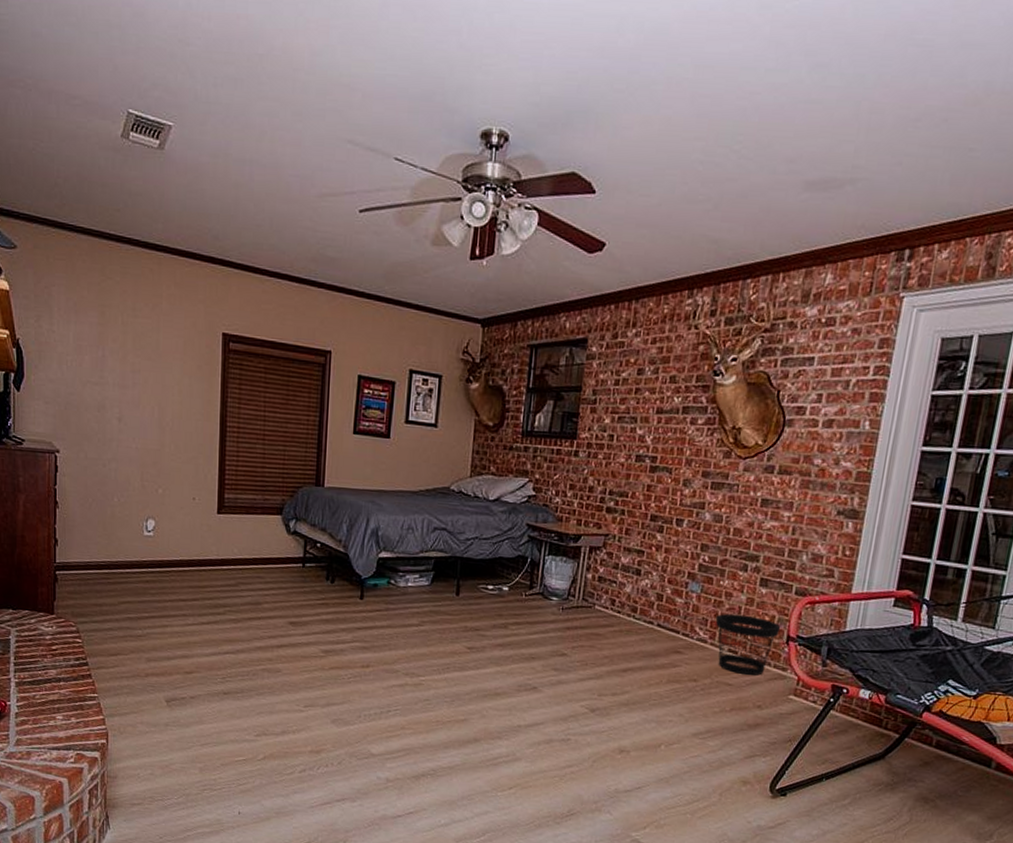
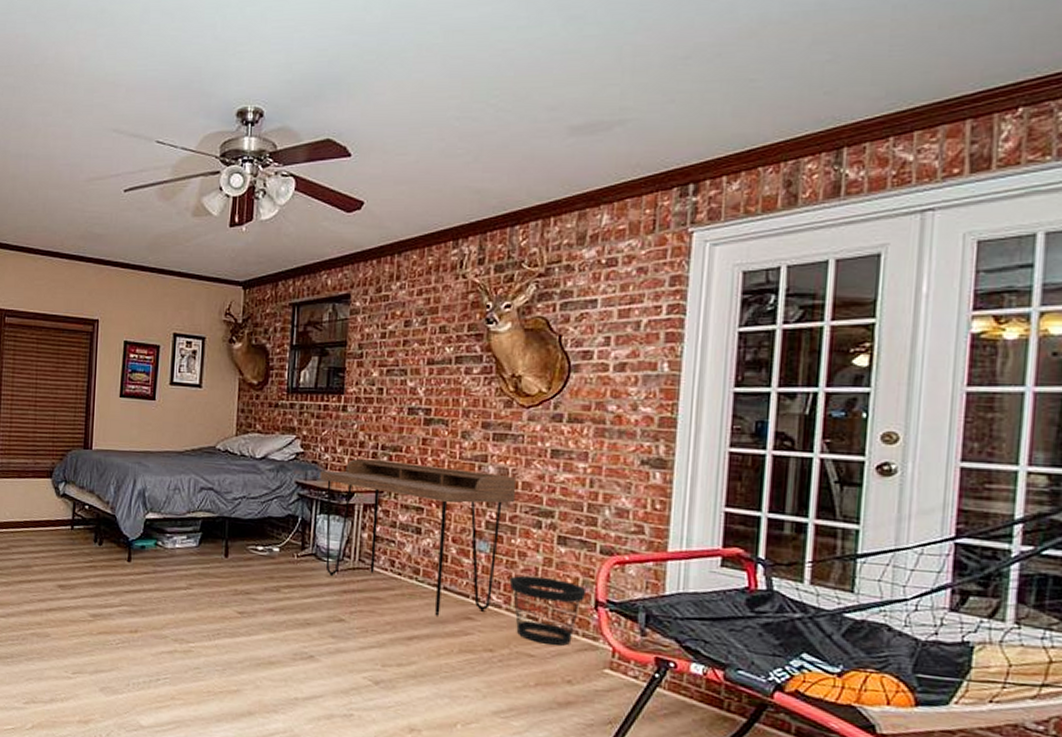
desk: none [550,503,730,650] -> present [320,459,517,616]

